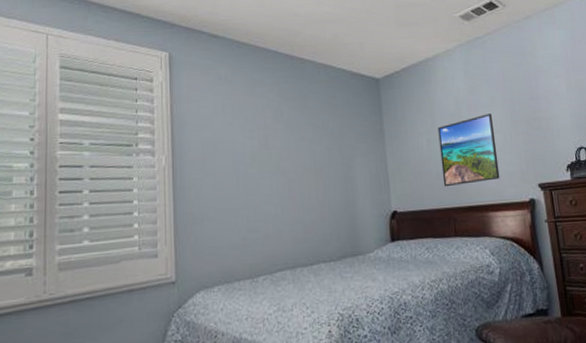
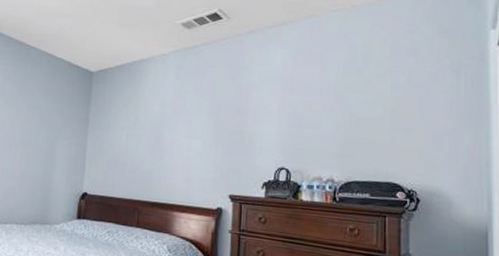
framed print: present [437,113,500,187] -> none [134,119,195,183]

